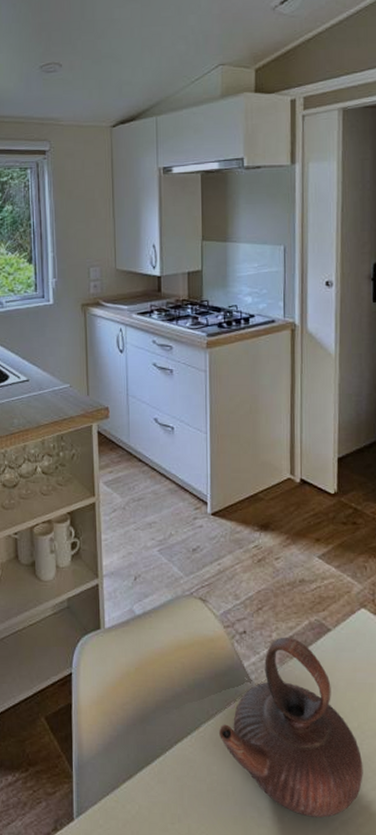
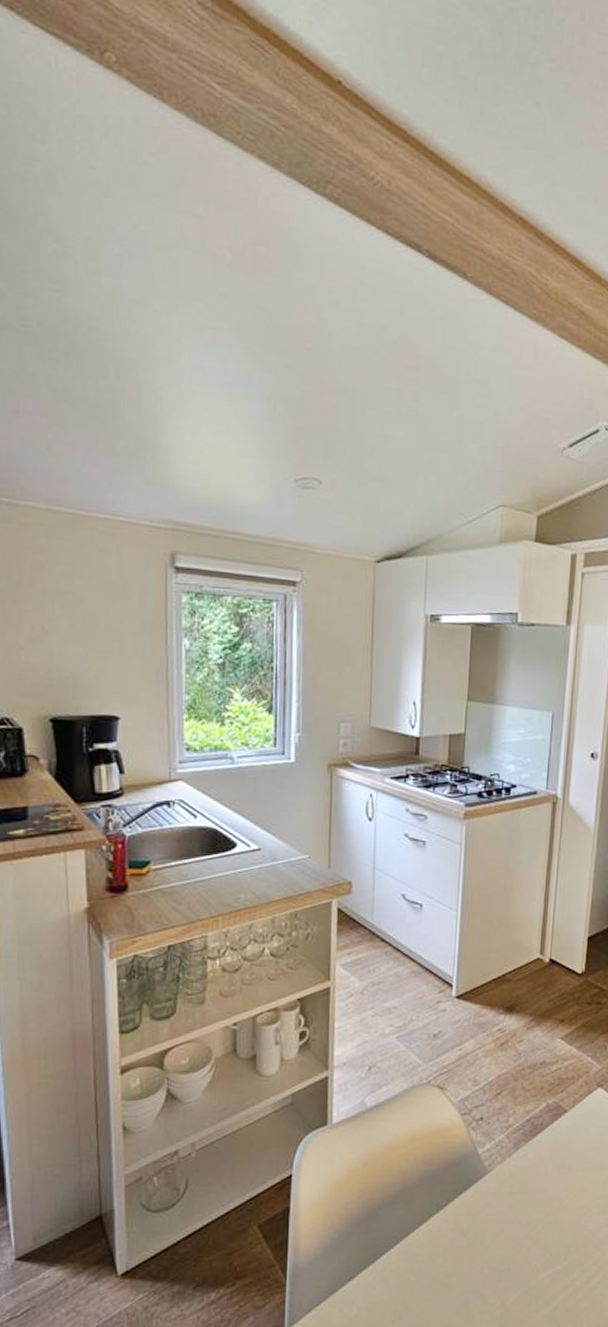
teapot: present [219,637,363,818] -> none [448,1120,587,1298]

